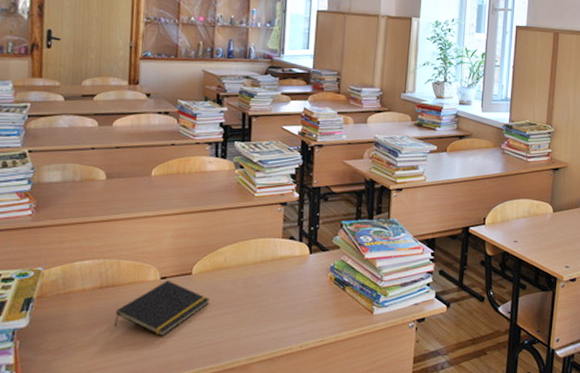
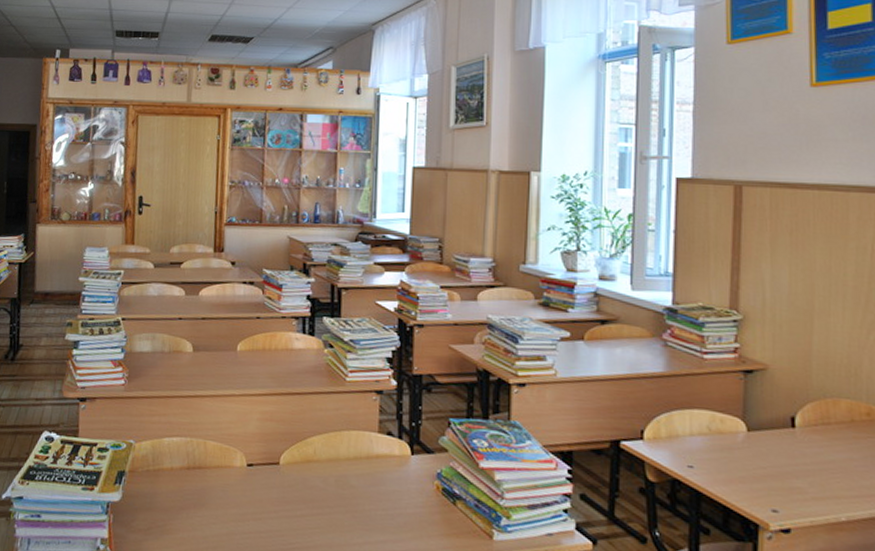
notepad: present [115,281,209,336] -> none [202,468,298,531]

